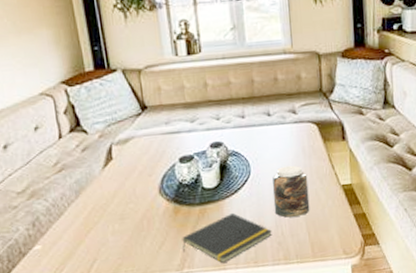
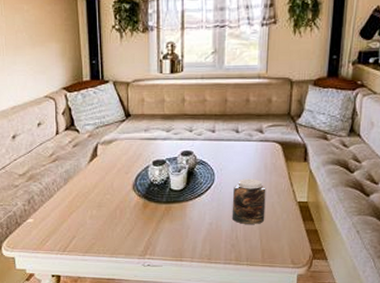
notepad: present [182,213,272,263] -> none [147,214,227,255]

